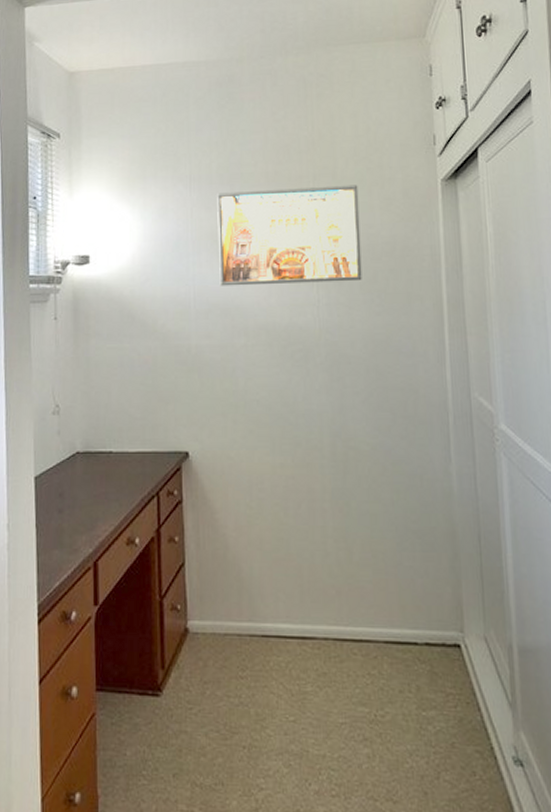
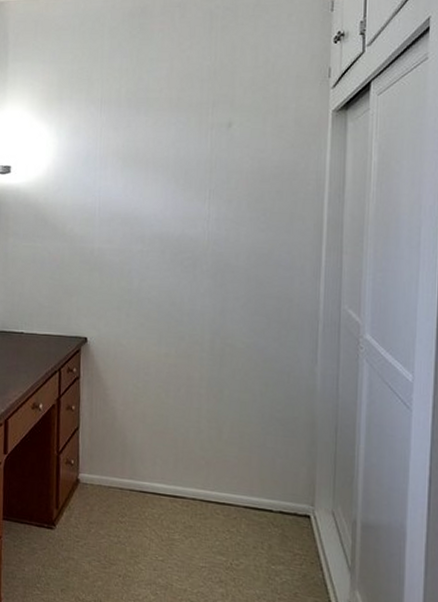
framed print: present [217,185,362,286] -> none [122,112,254,200]

